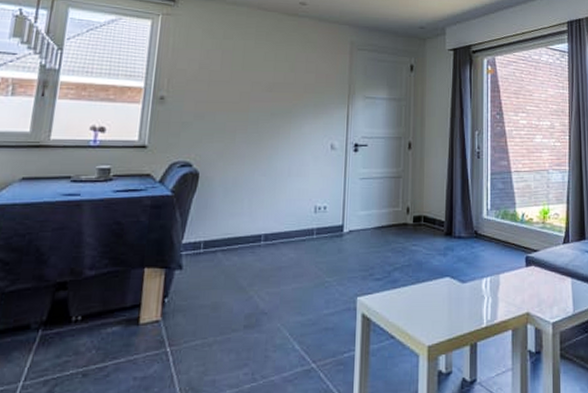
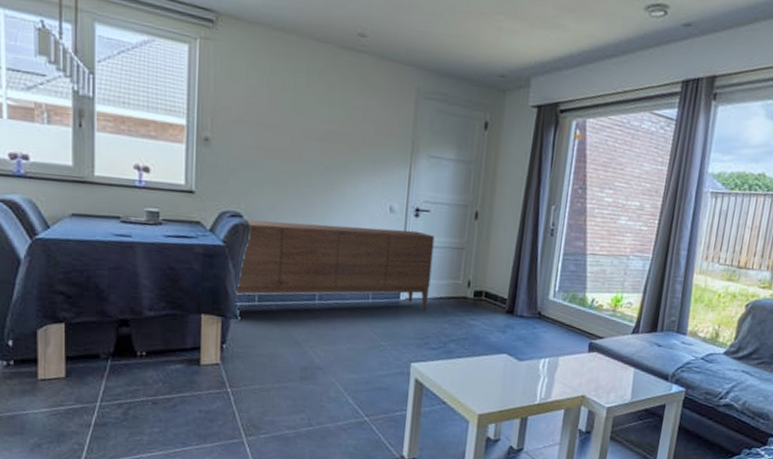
sideboard: none [180,164,373,244] -> present [234,219,435,311]

